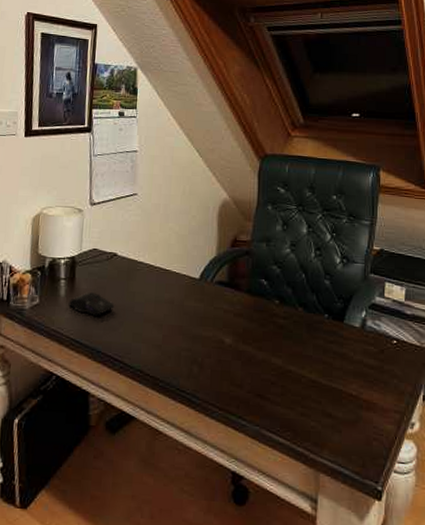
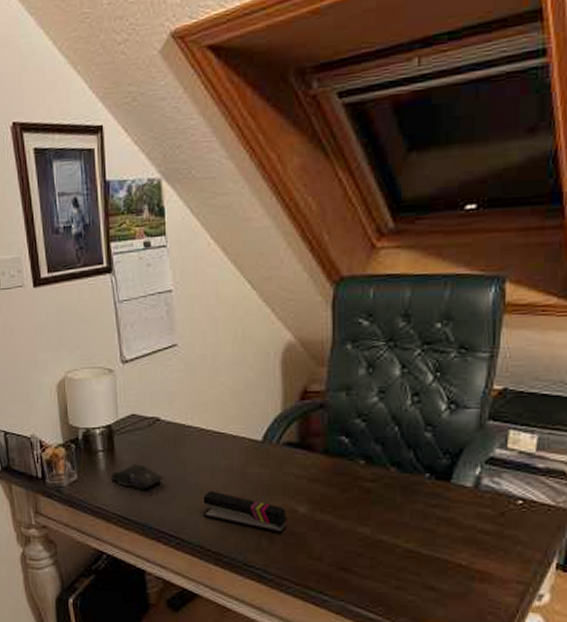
stapler: none [146,320,216,361] -> present [203,490,287,534]

